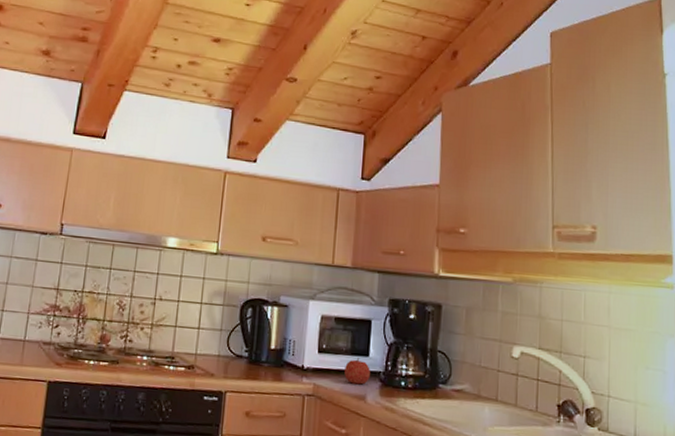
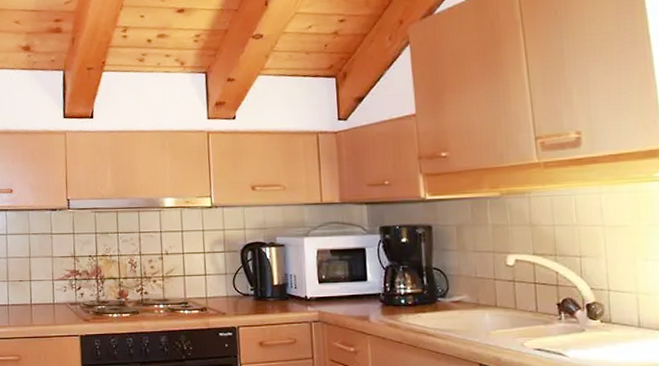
fruit: present [344,358,370,385] -> none [346,283,371,307]

